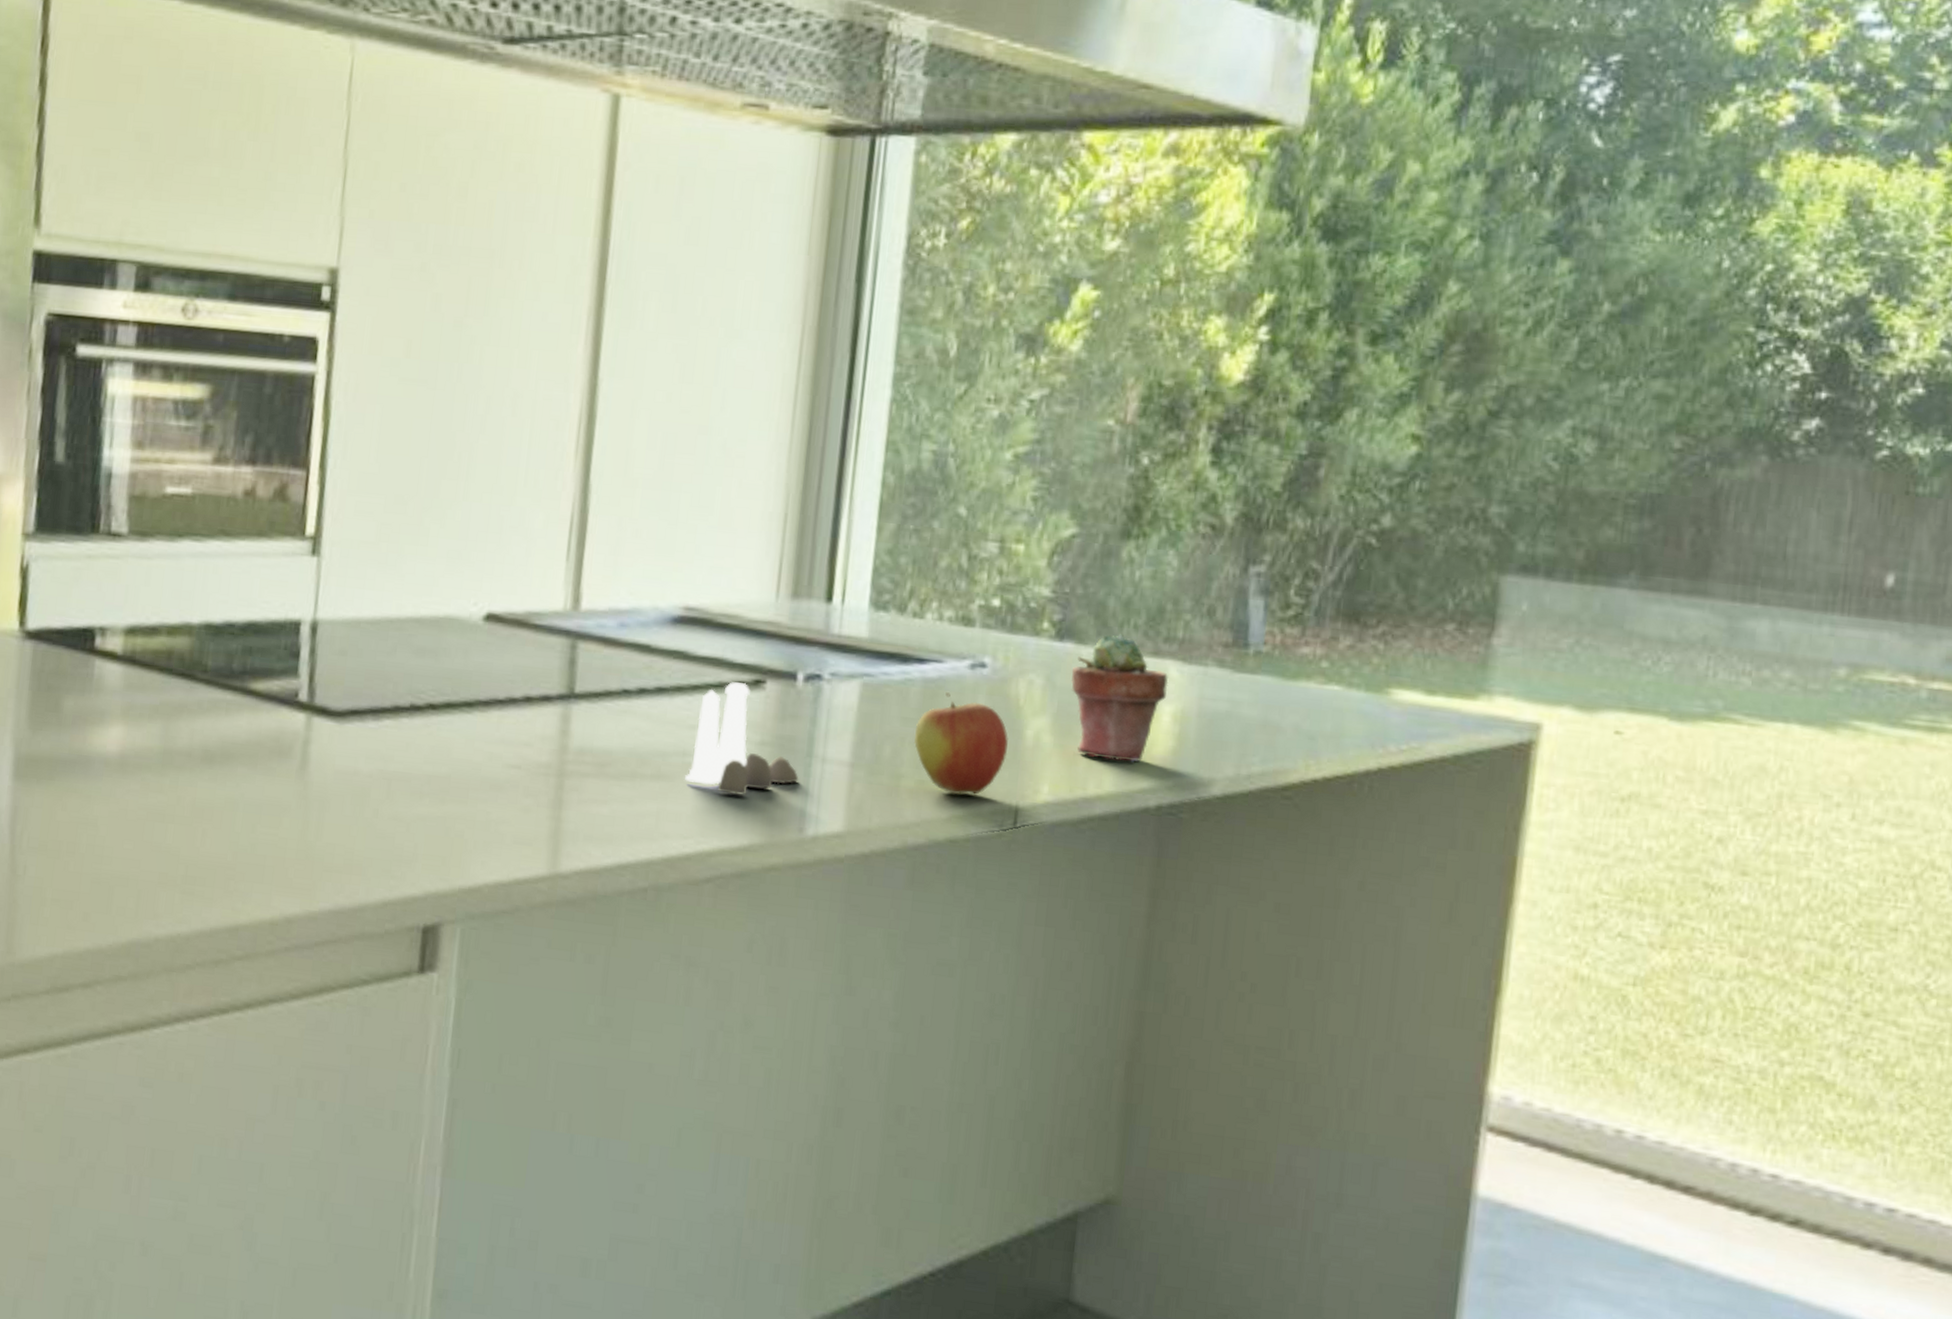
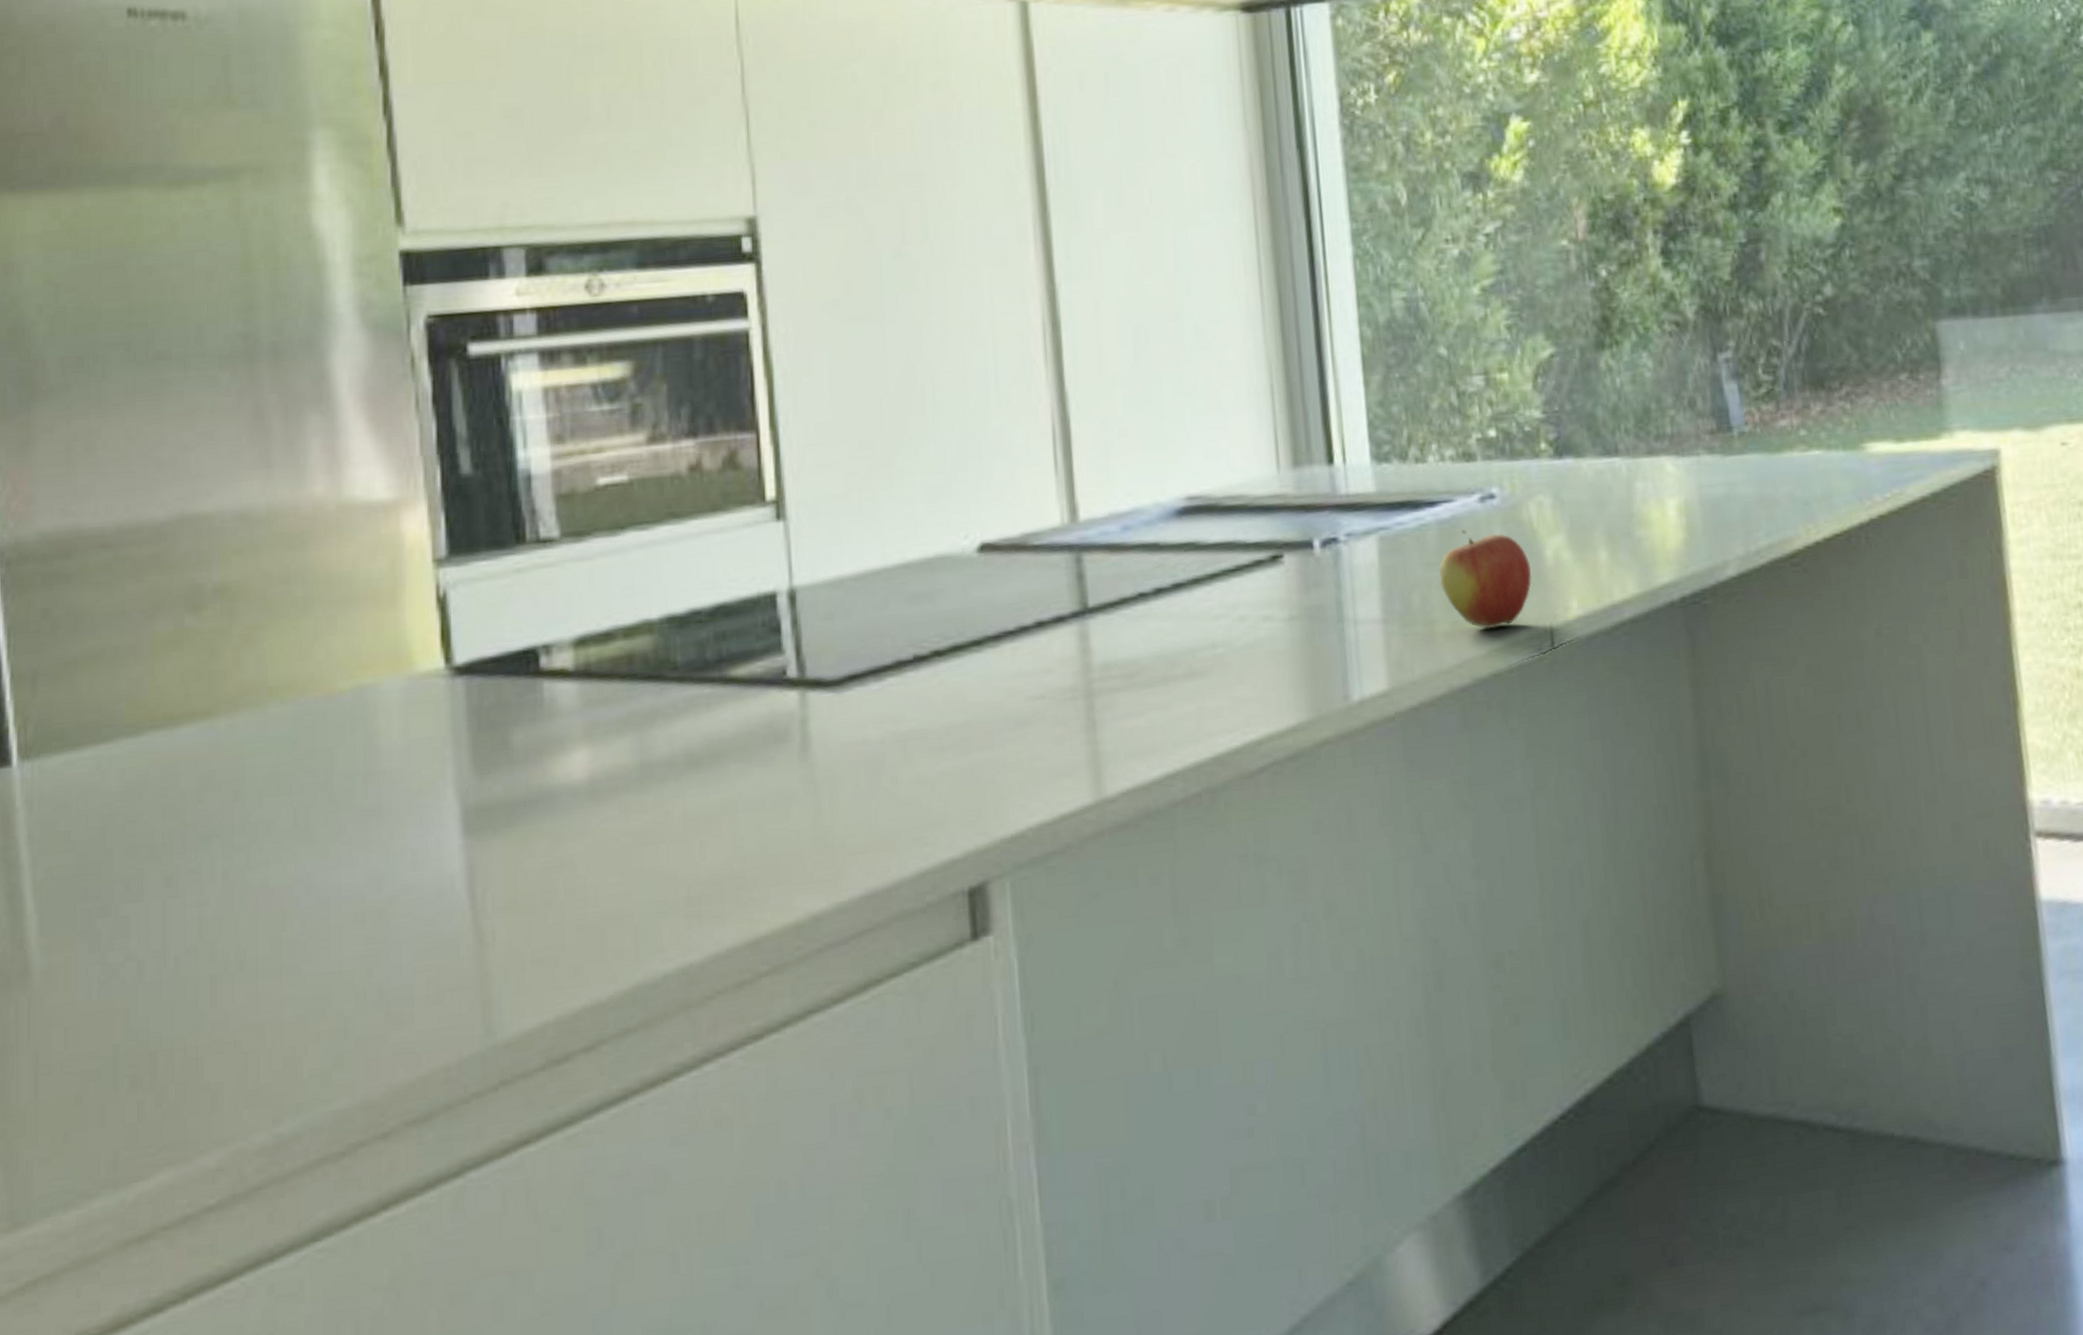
salt and pepper shaker set: present [685,682,799,795] -> none [1219,562,1335,678]
potted succulent: present [1070,634,1169,762] -> none [1576,440,1668,564]

